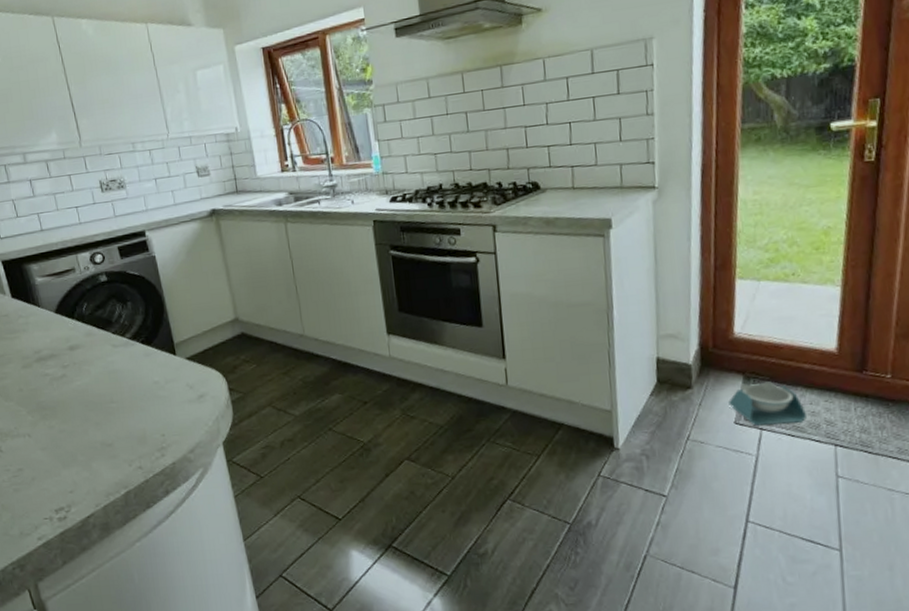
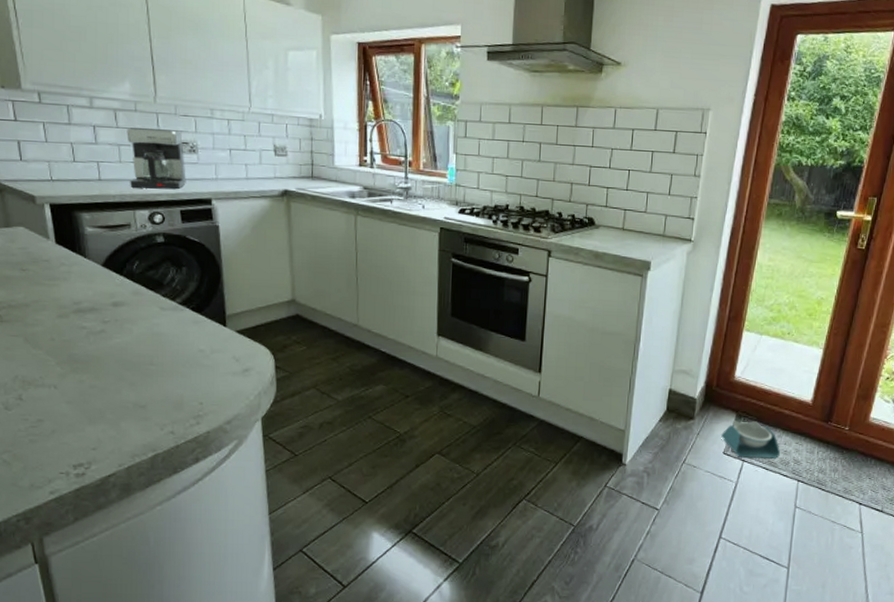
coffee maker: none [59,169,119,233] -> present [127,127,186,190]

